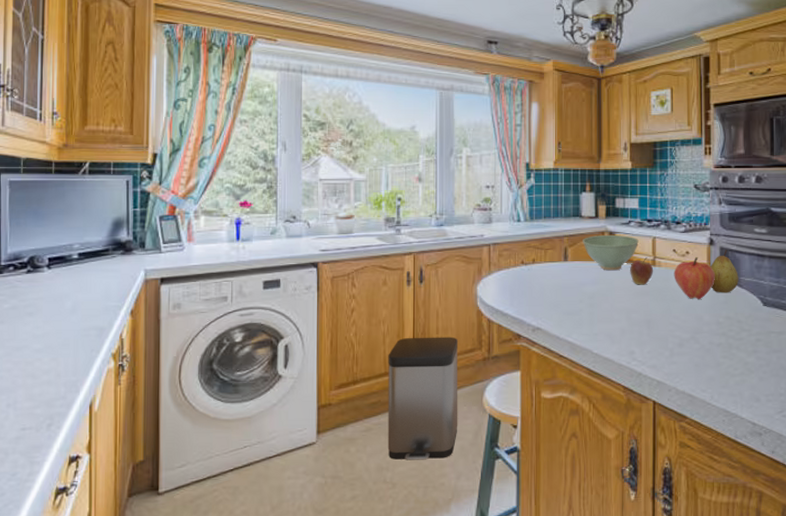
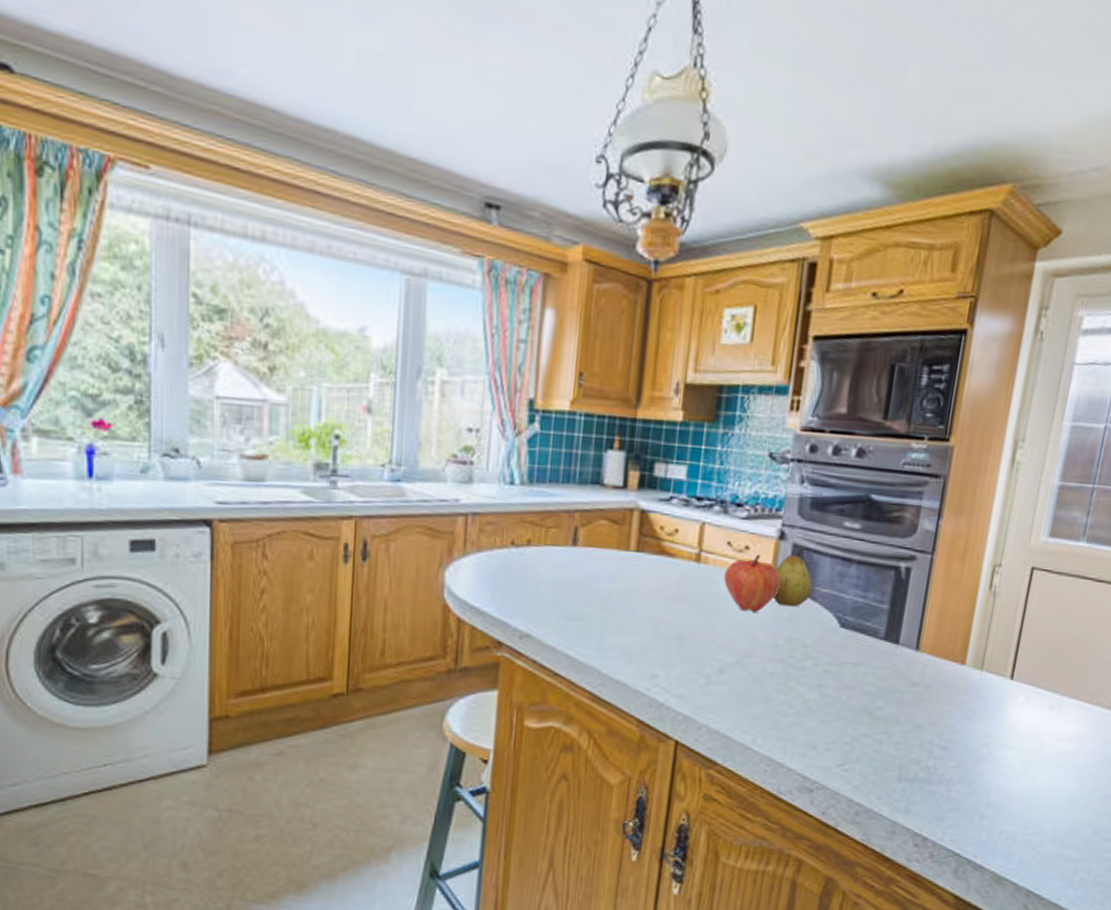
pedal bin: present [387,336,458,460] -> none [307,634,413,796]
bowl: present [583,234,639,271] -> none [601,513,681,565]
fruit: present [630,257,654,285] -> none [663,550,698,588]

